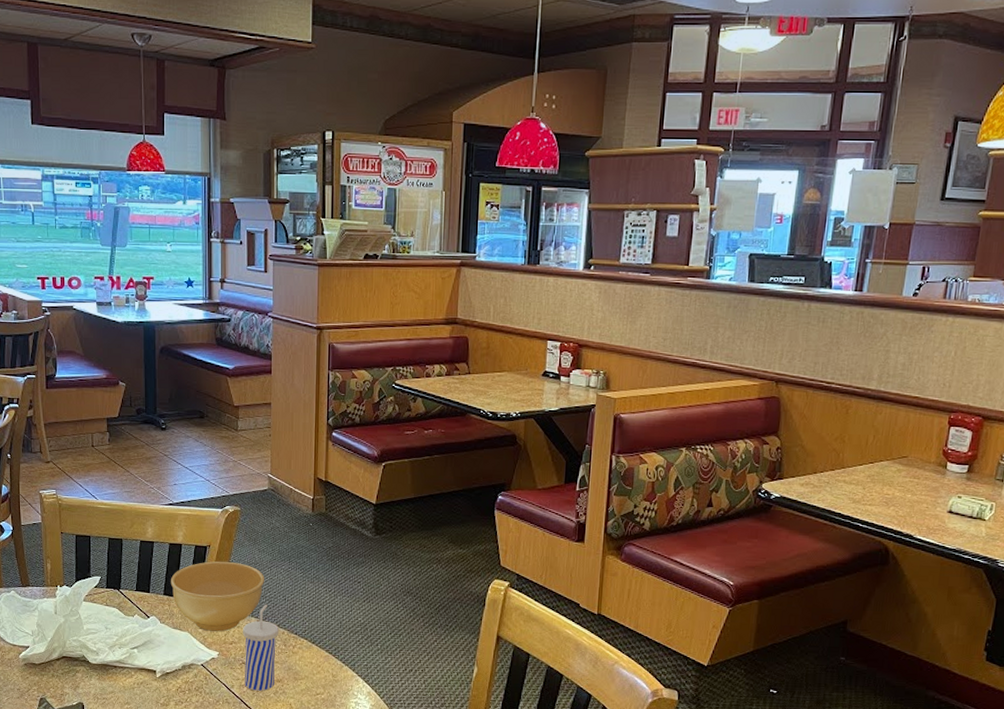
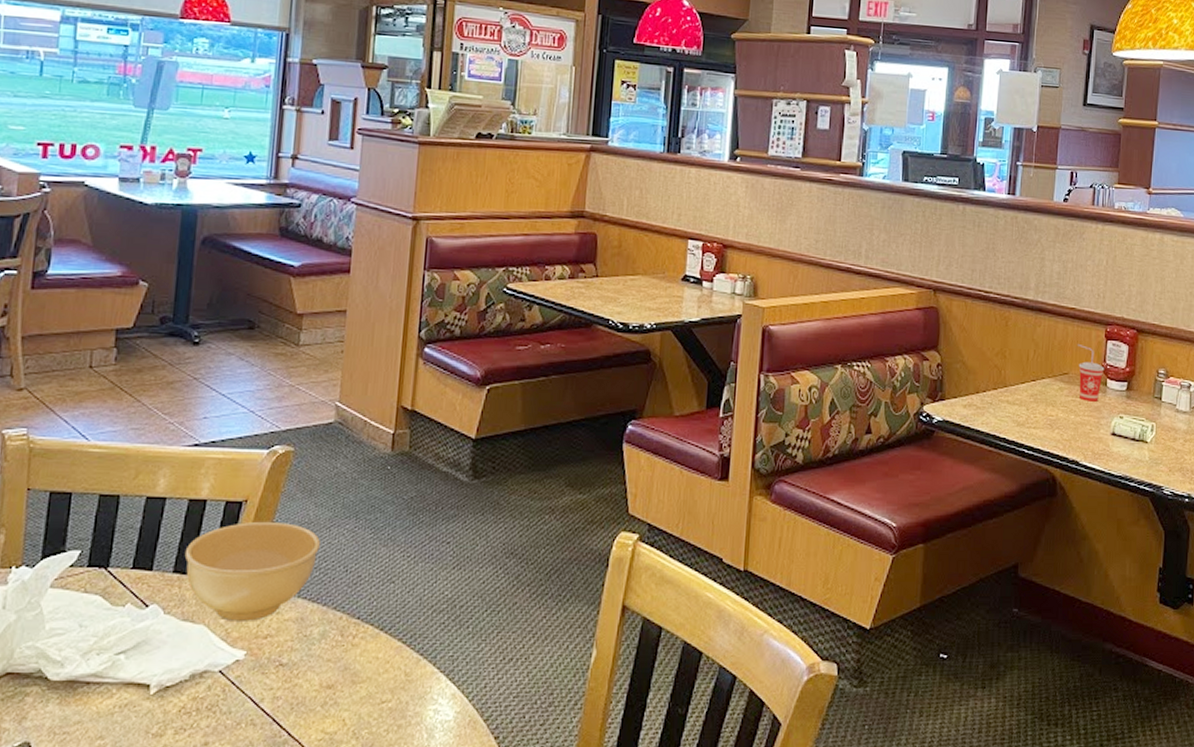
beverage cup: present [243,604,279,691] -> none [280,578,335,704]
beverage cup: none [917,429,946,483] -> present [1078,343,1105,402]

